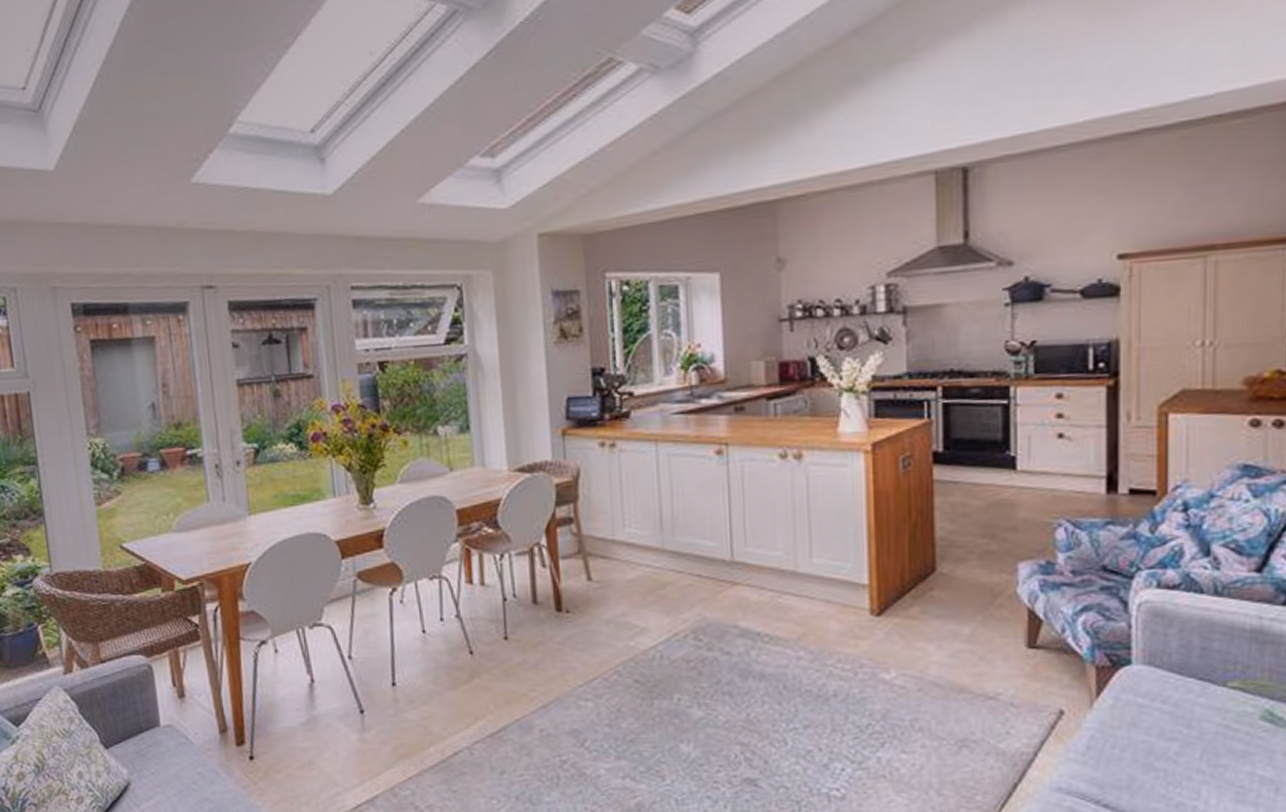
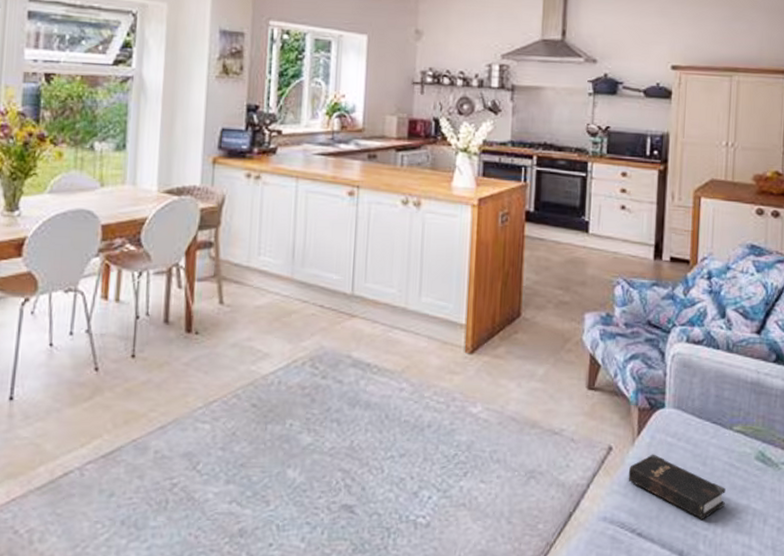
hardback book: none [1087,717,1220,789] -> present [628,454,726,519]

